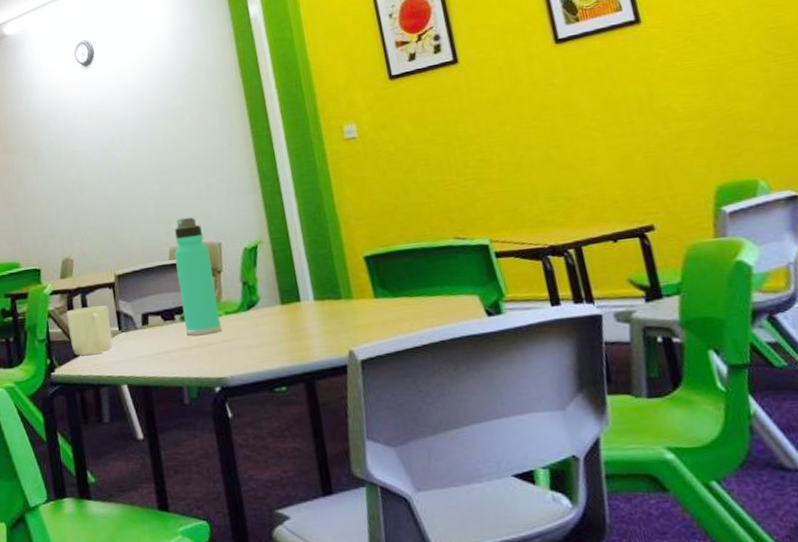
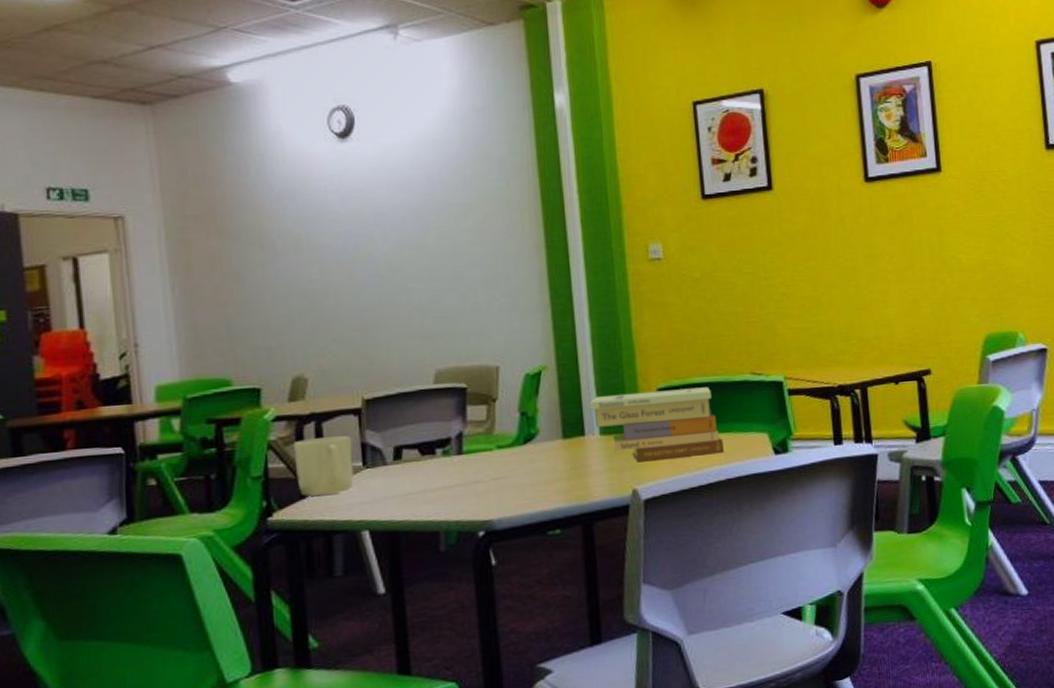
thermos bottle: present [174,217,222,336] -> none [441,334,491,474]
books: none [302,253,434,325] -> present [589,387,724,463]

